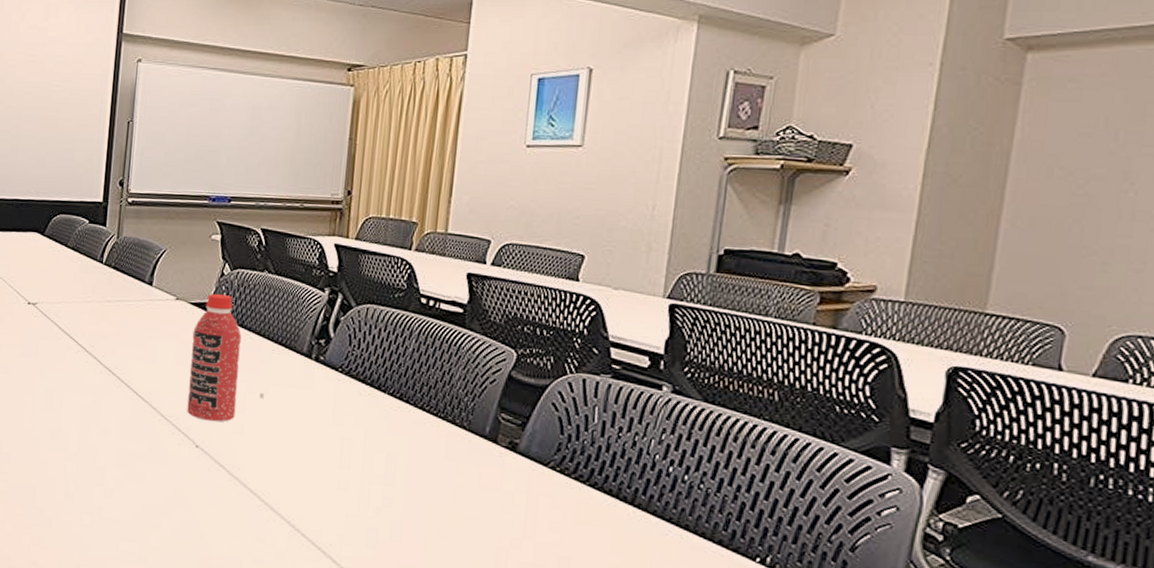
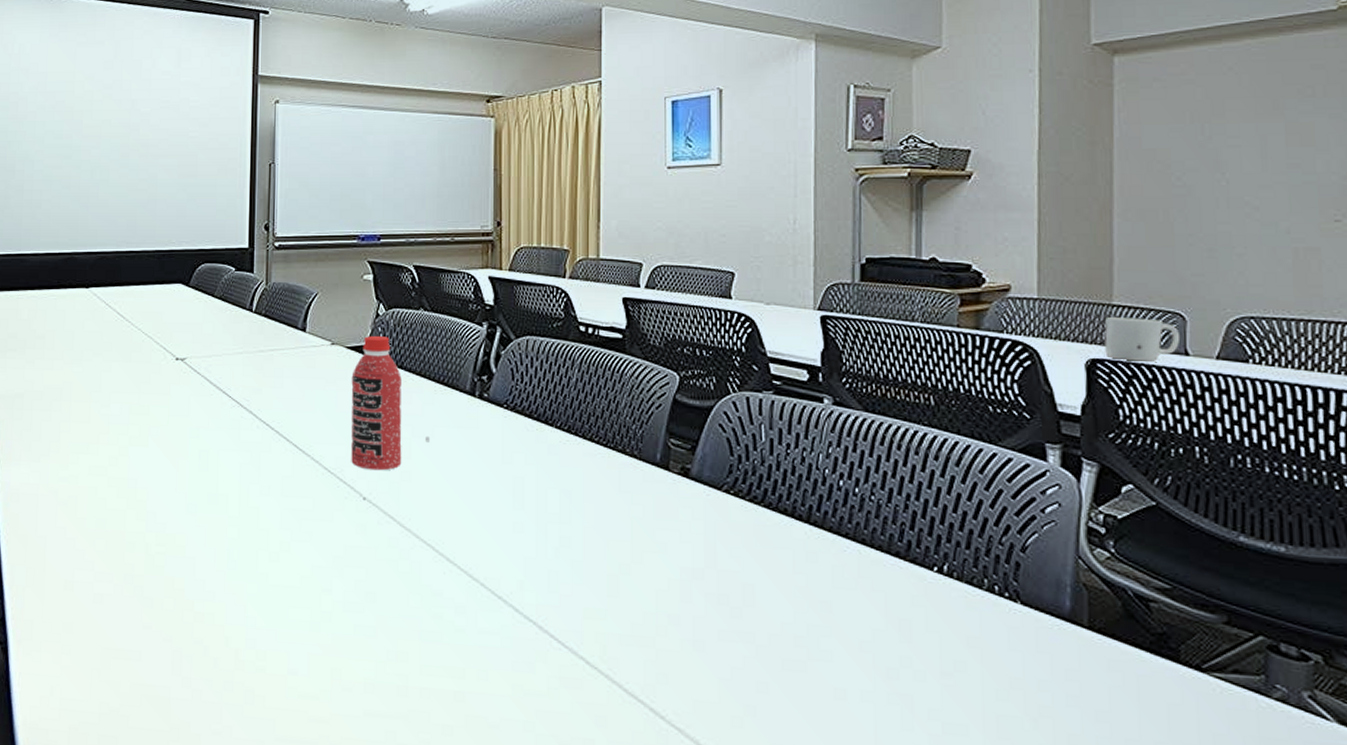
mug: none [970,326,1057,375] -> present [1104,317,1181,362]

